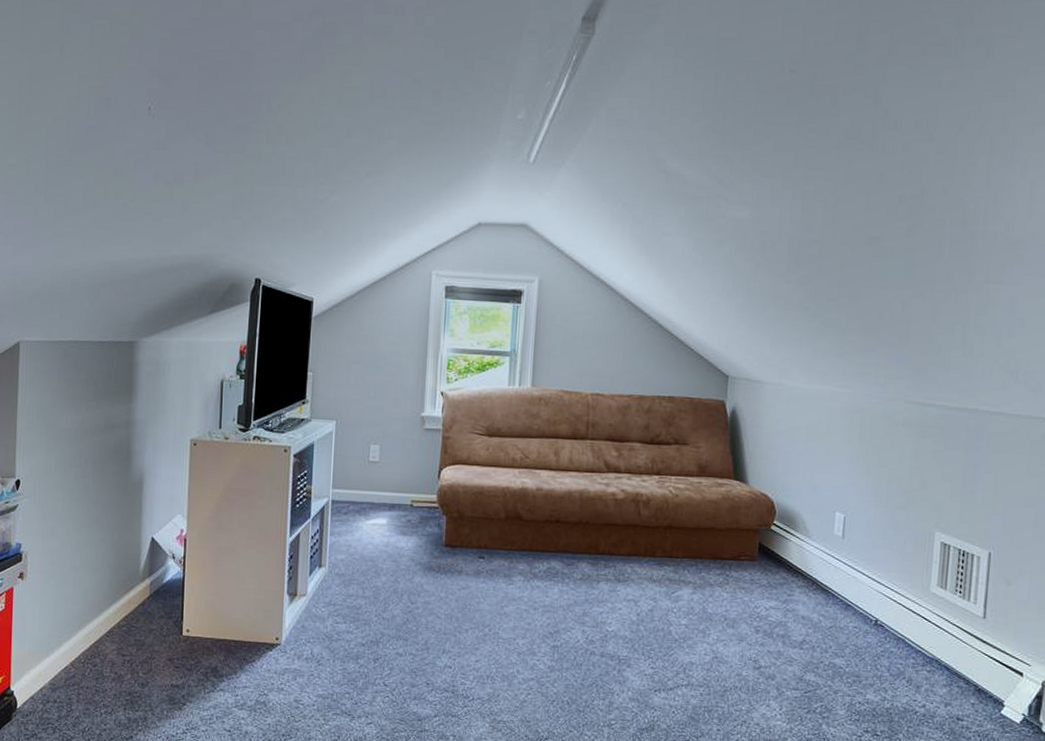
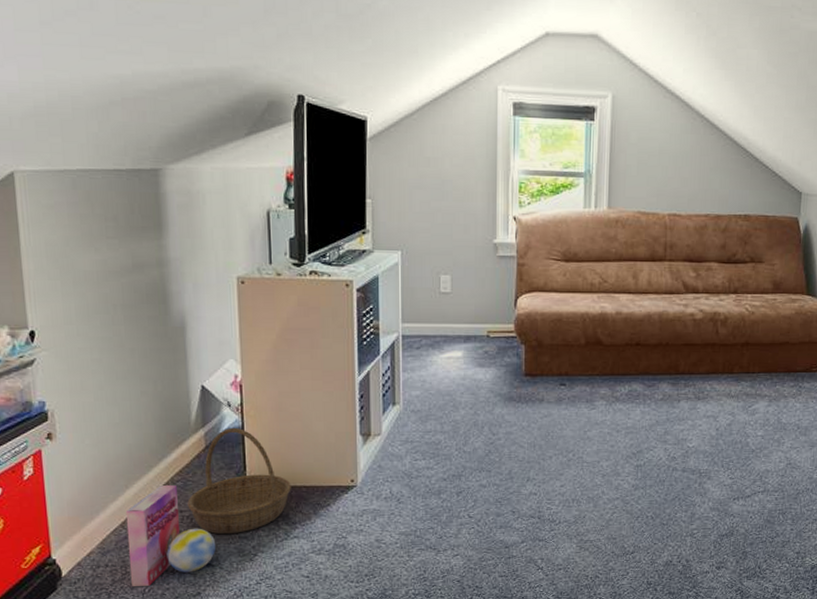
cereal box: none [74,628,122,726] -> present [125,484,181,587]
ball: none [107,672,151,716] -> present [166,528,216,573]
basket: none [129,578,222,682] -> present [187,427,291,535]

